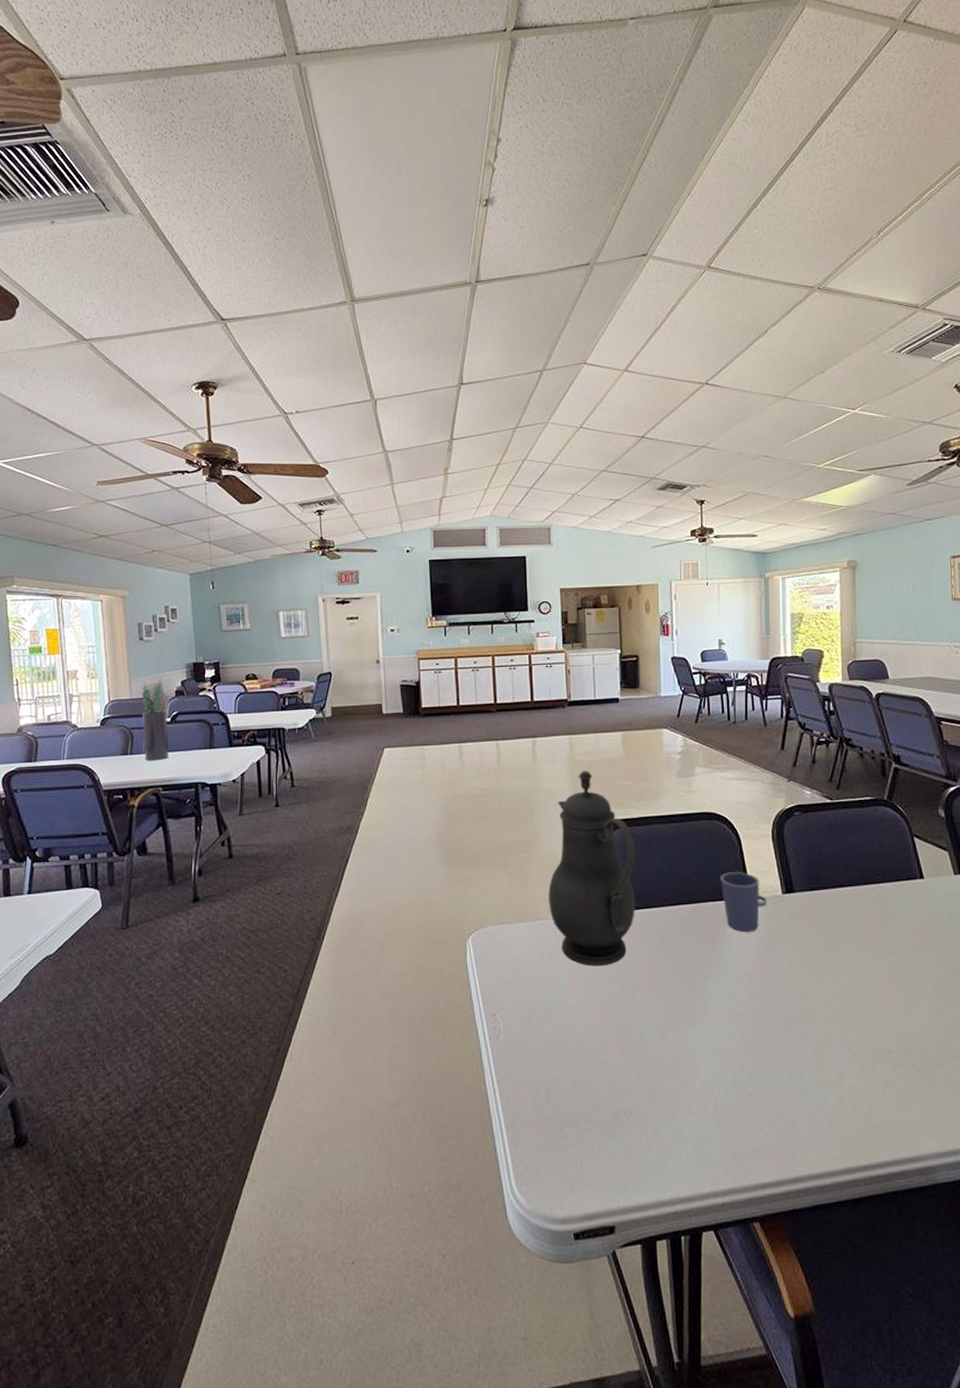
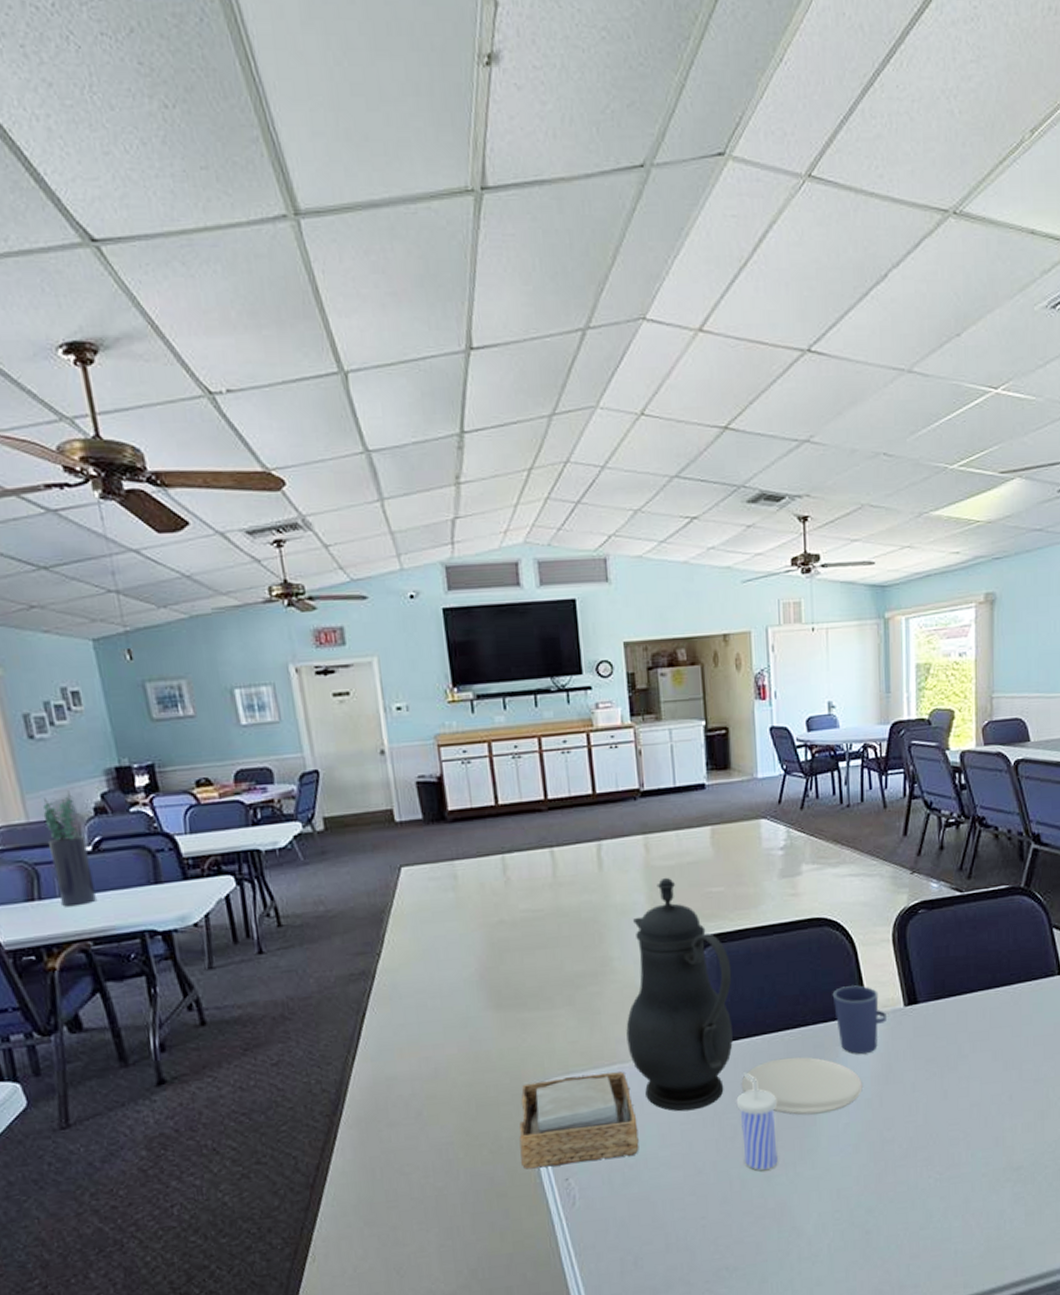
napkin holder: none [458,927,554,1002] -> present [519,1071,639,1170]
beverage cup: none [637,938,671,1026] -> present [736,1072,778,1170]
plate: none [641,929,746,981] -> present [741,1057,863,1116]

